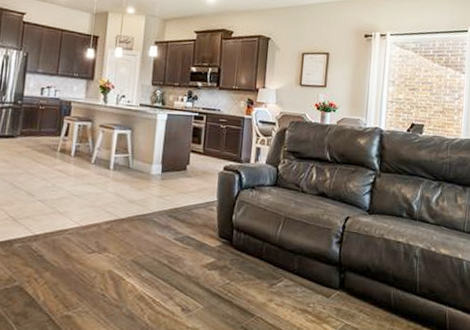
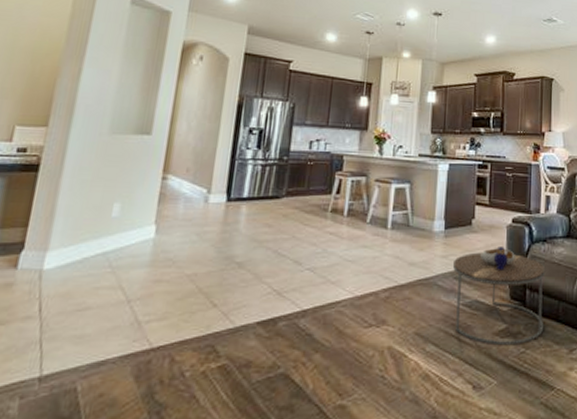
side table: none [168,191,252,276] -> present [453,247,545,344]

